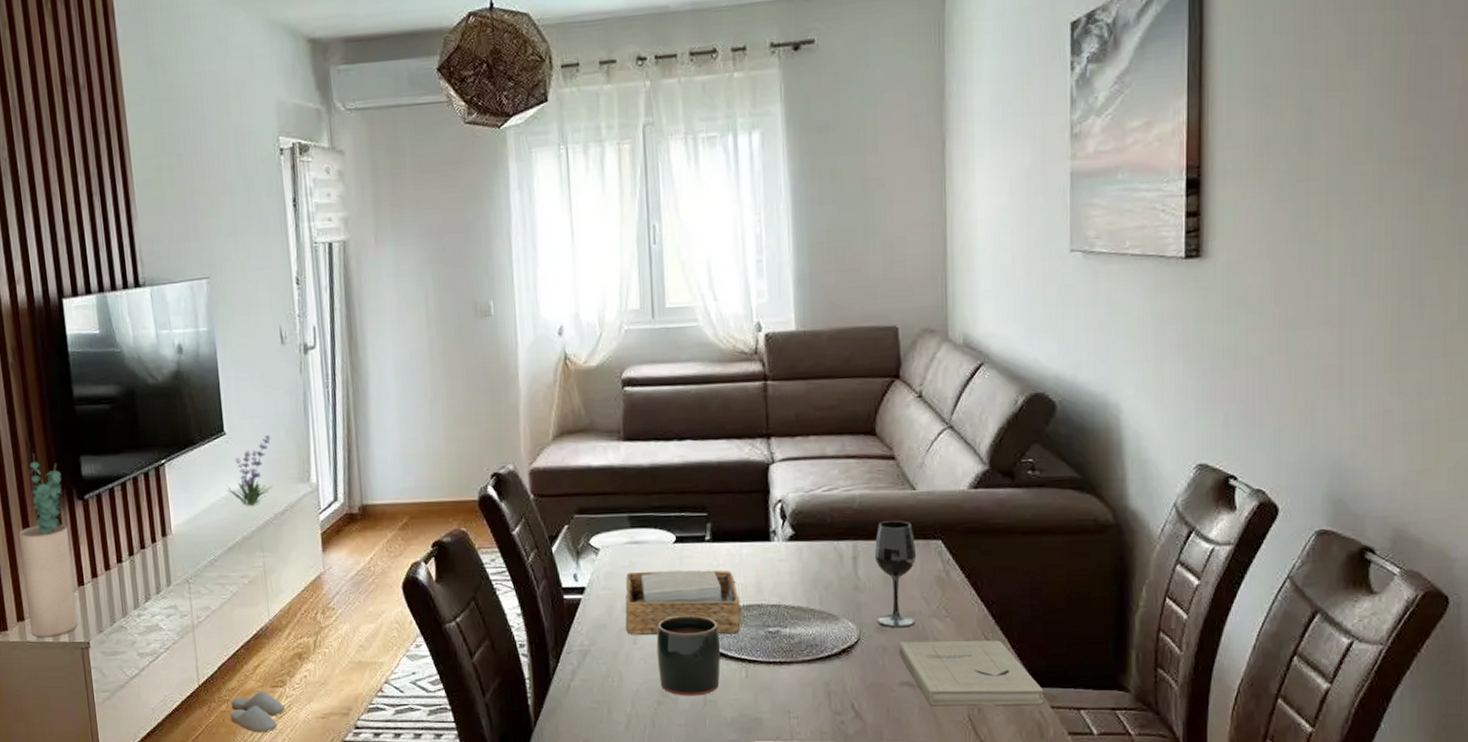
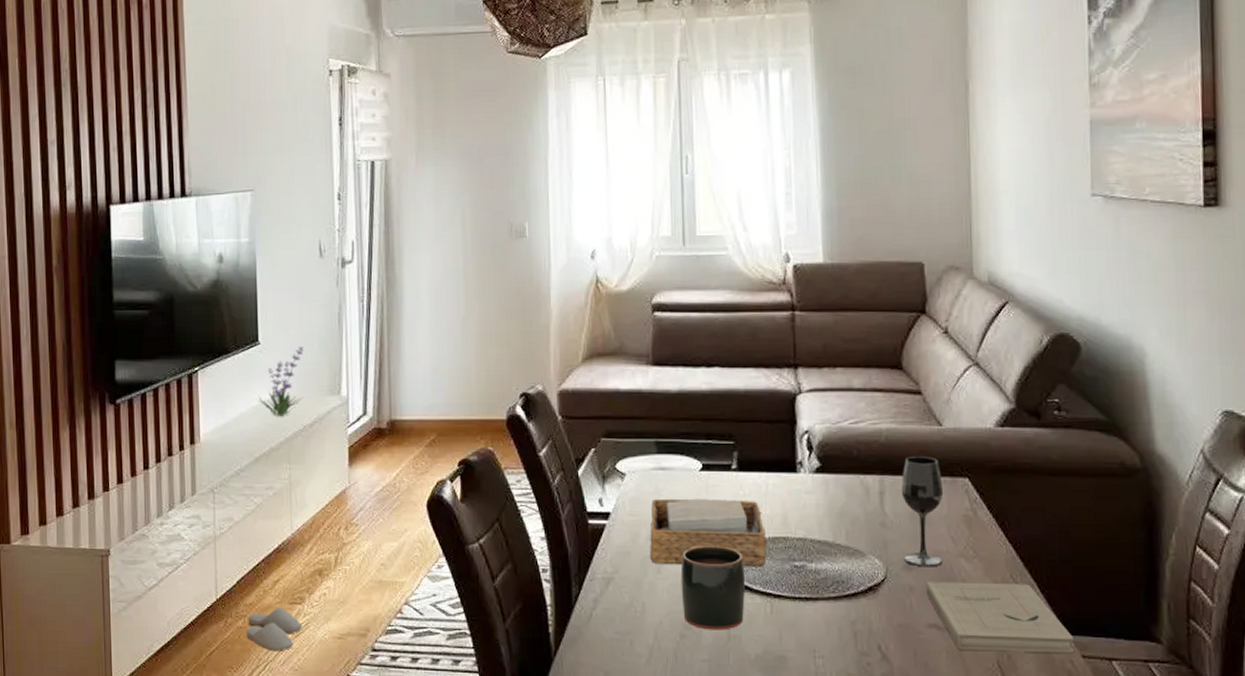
vase: present [18,453,78,638] -> none [48,356,100,543]

